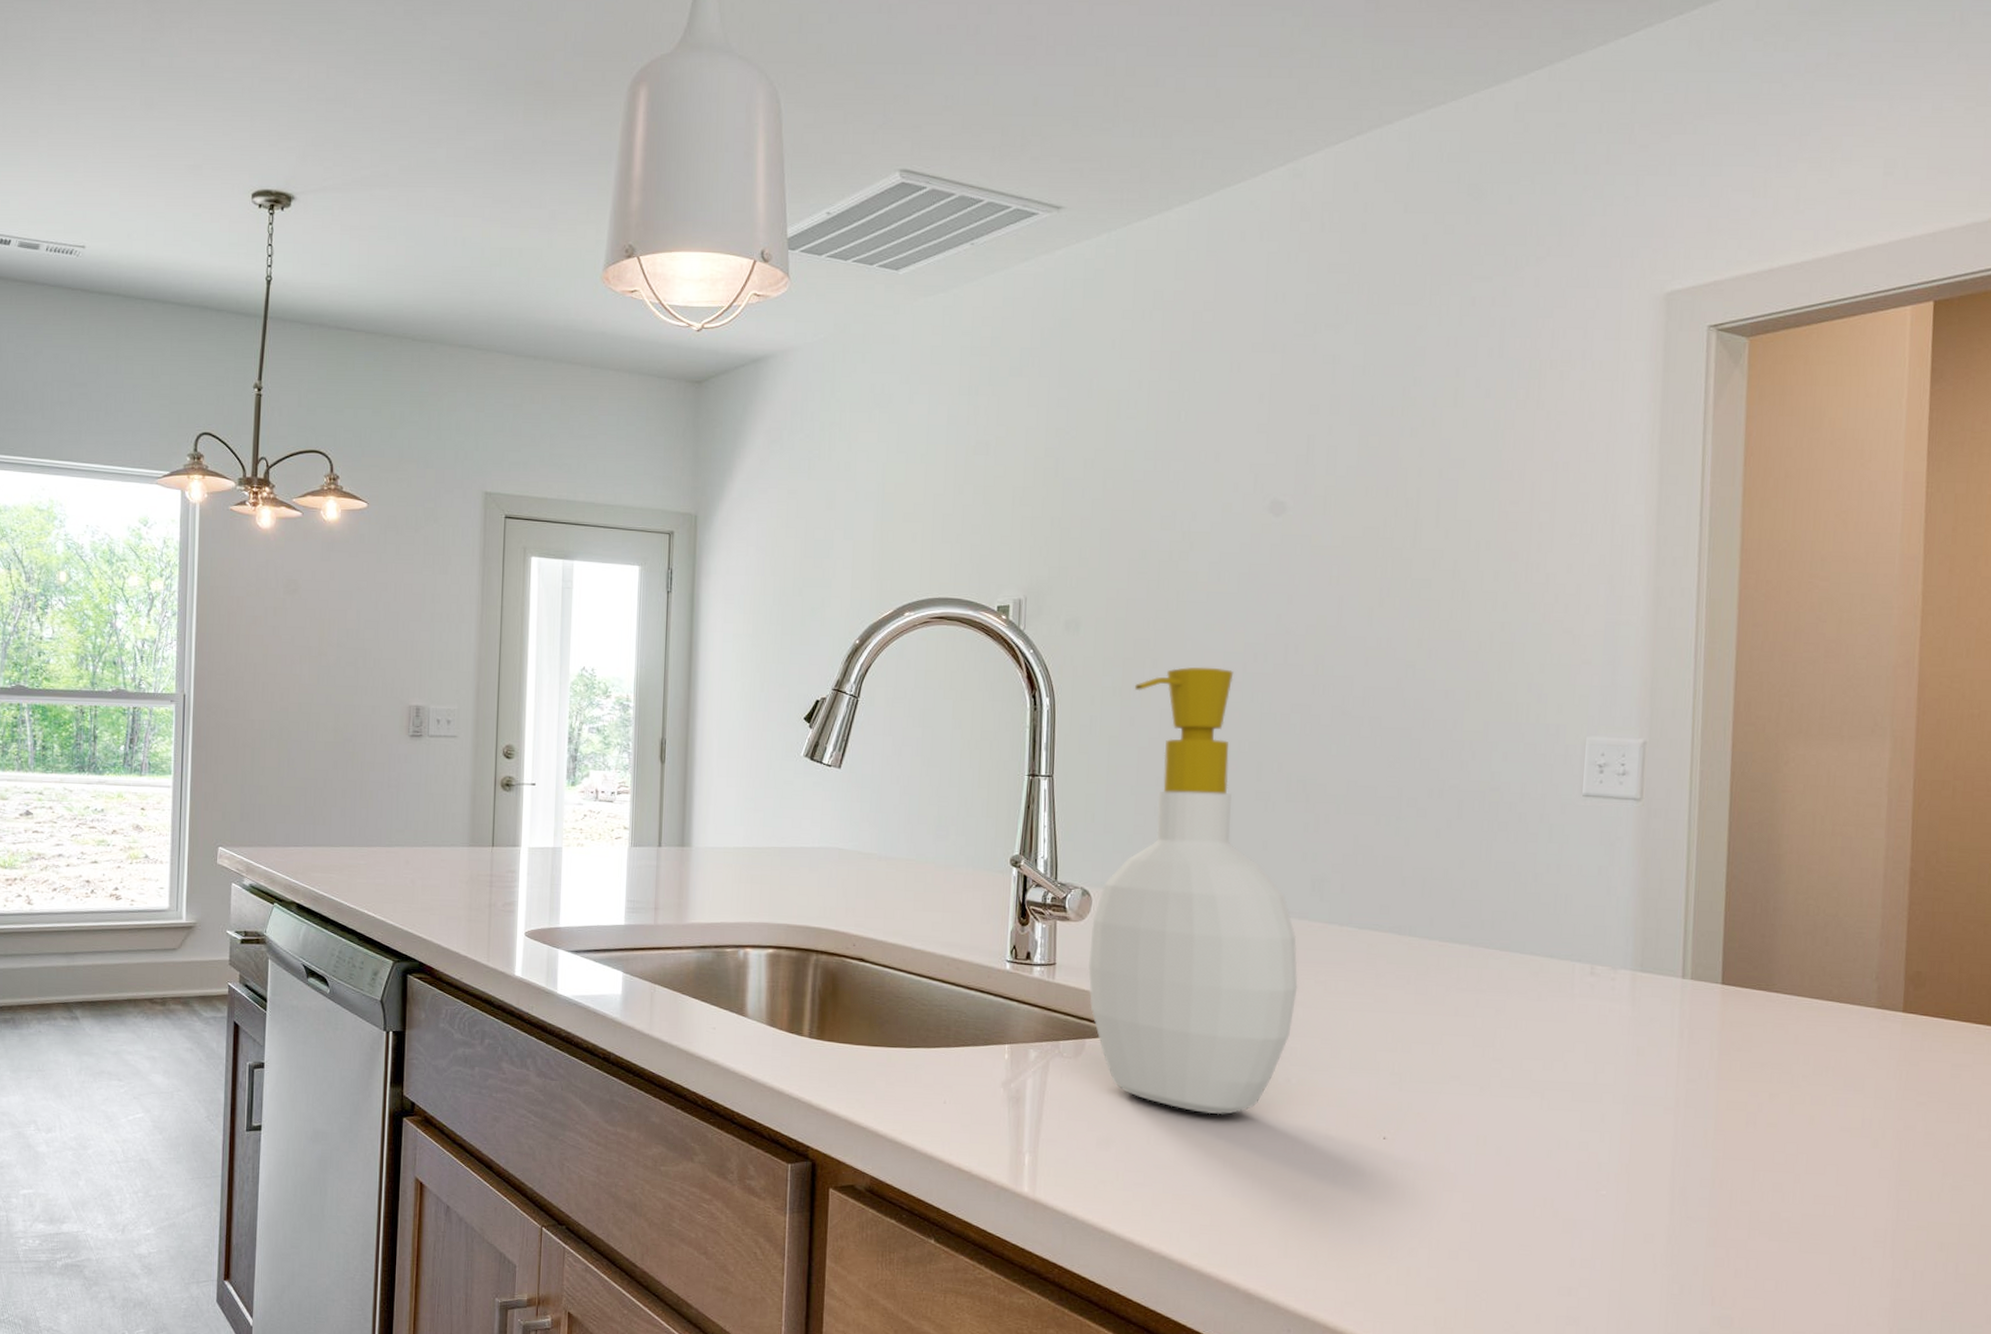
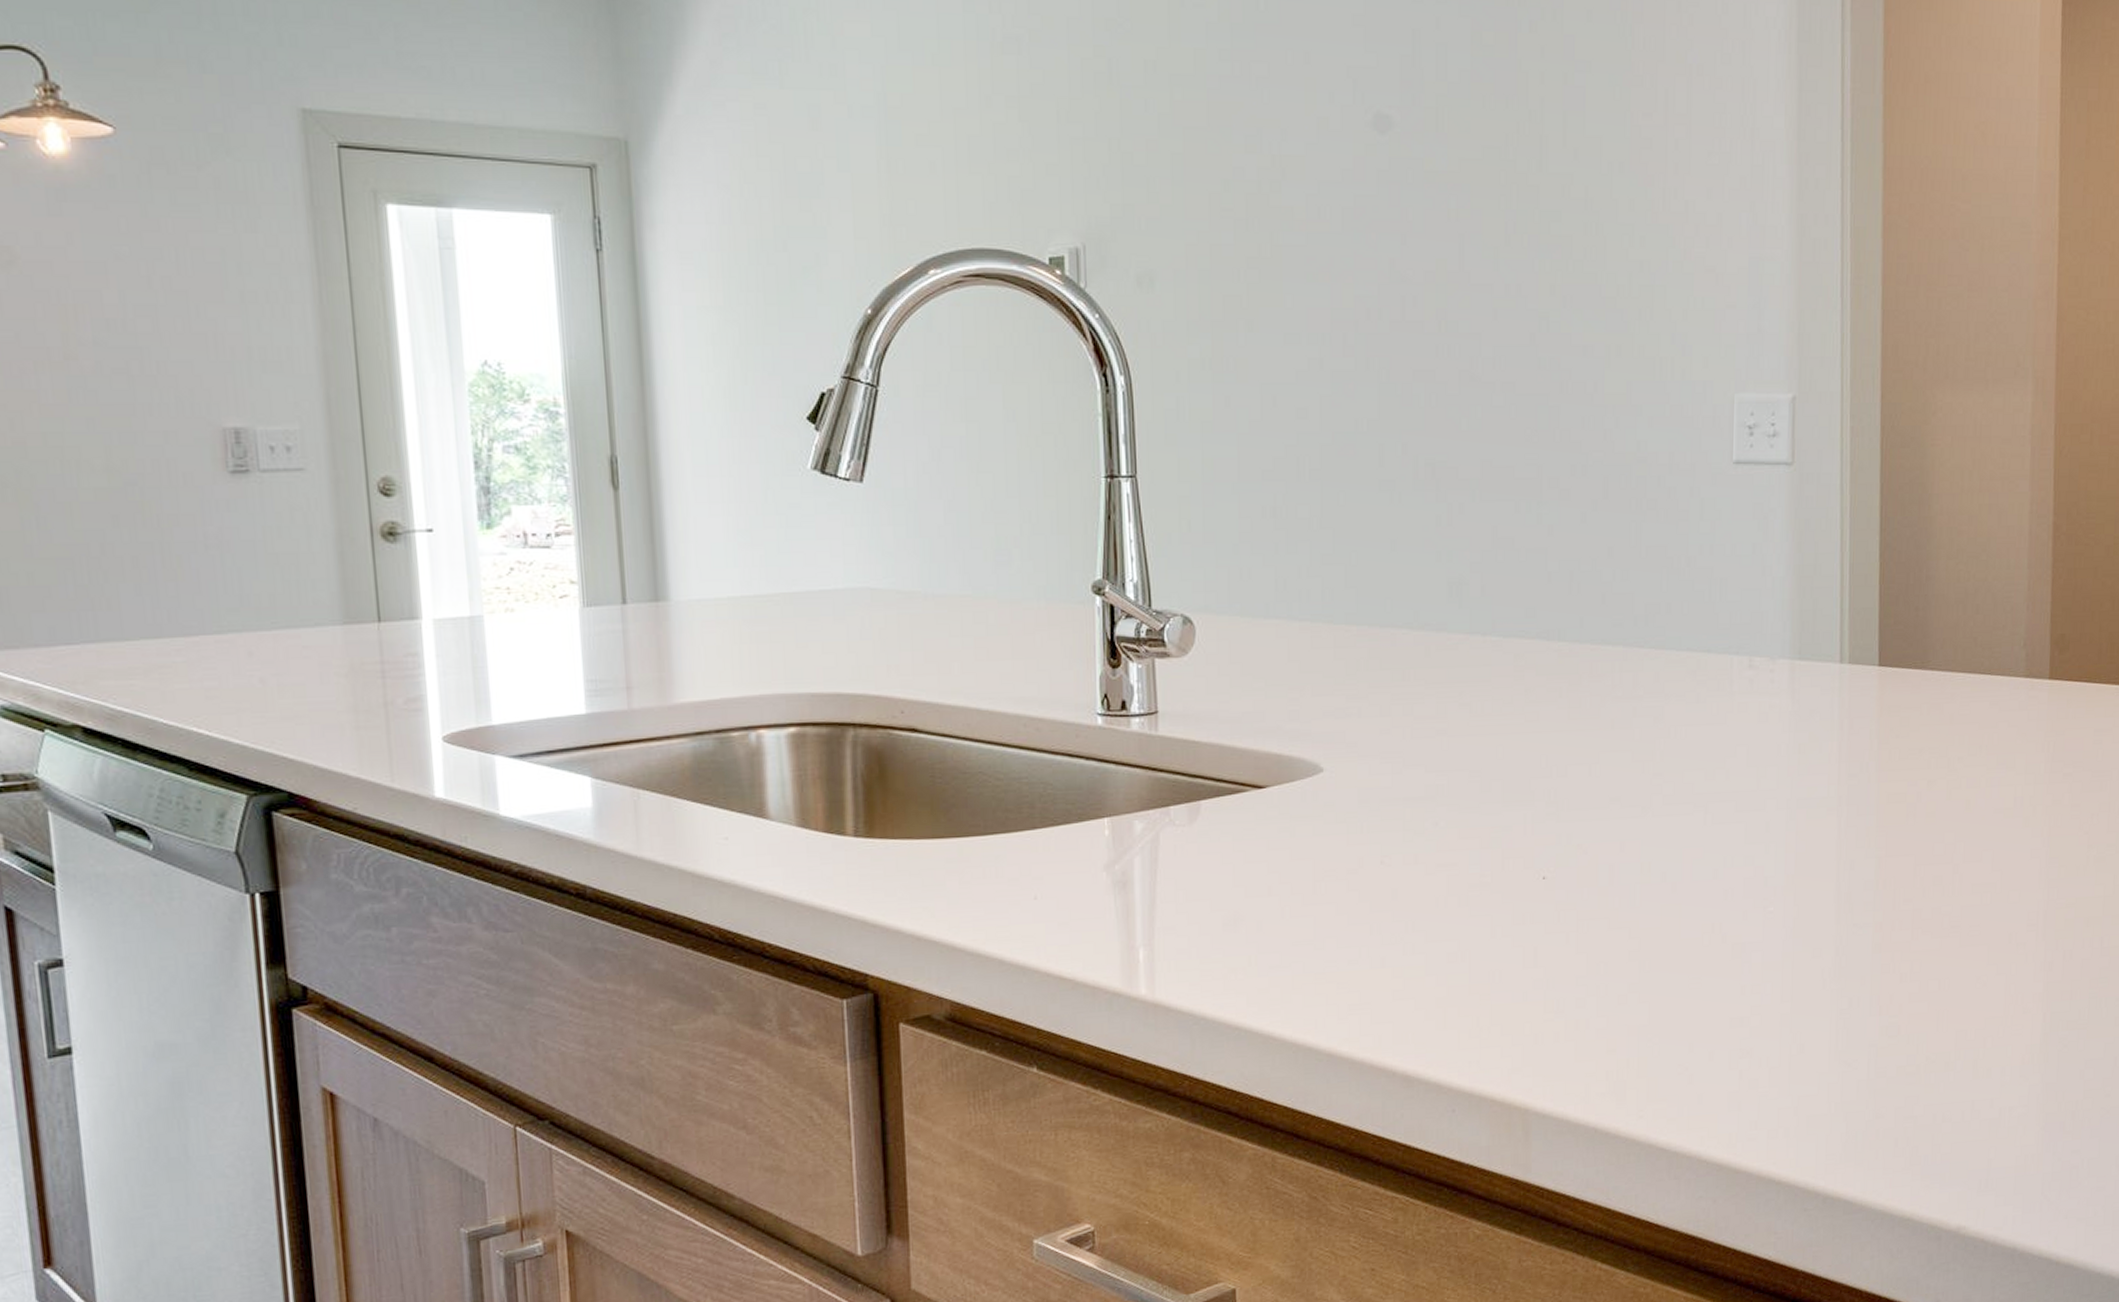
soap bottle: present [1088,667,1298,1115] -> none [1196,328,1440,875]

